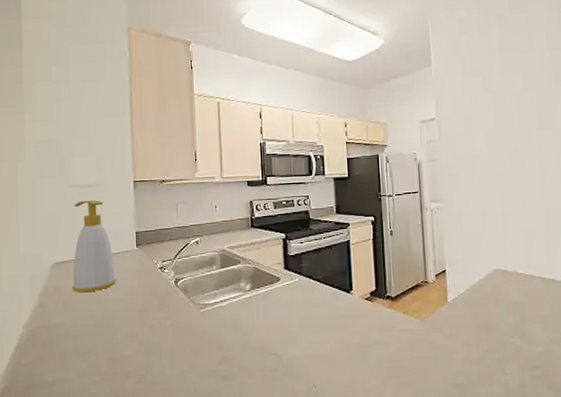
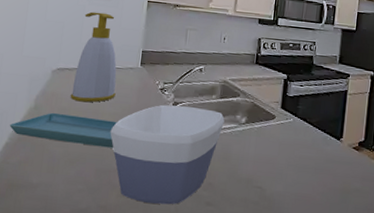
saucer: none [17,307,123,336] -> present [9,112,117,148]
bowl: none [116,281,229,386] -> present [110,104,225,205]

